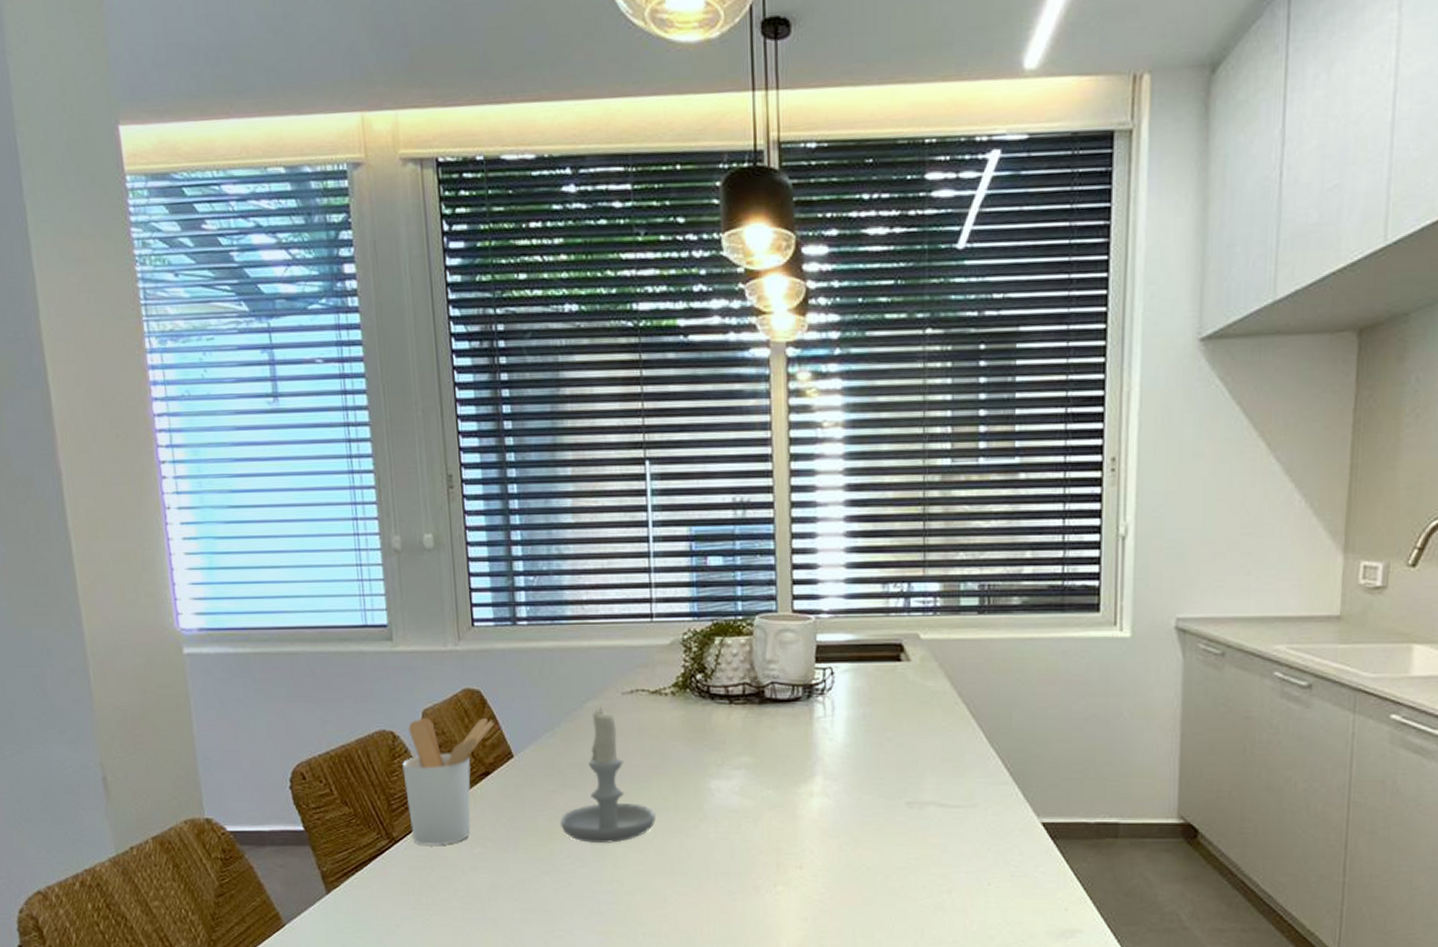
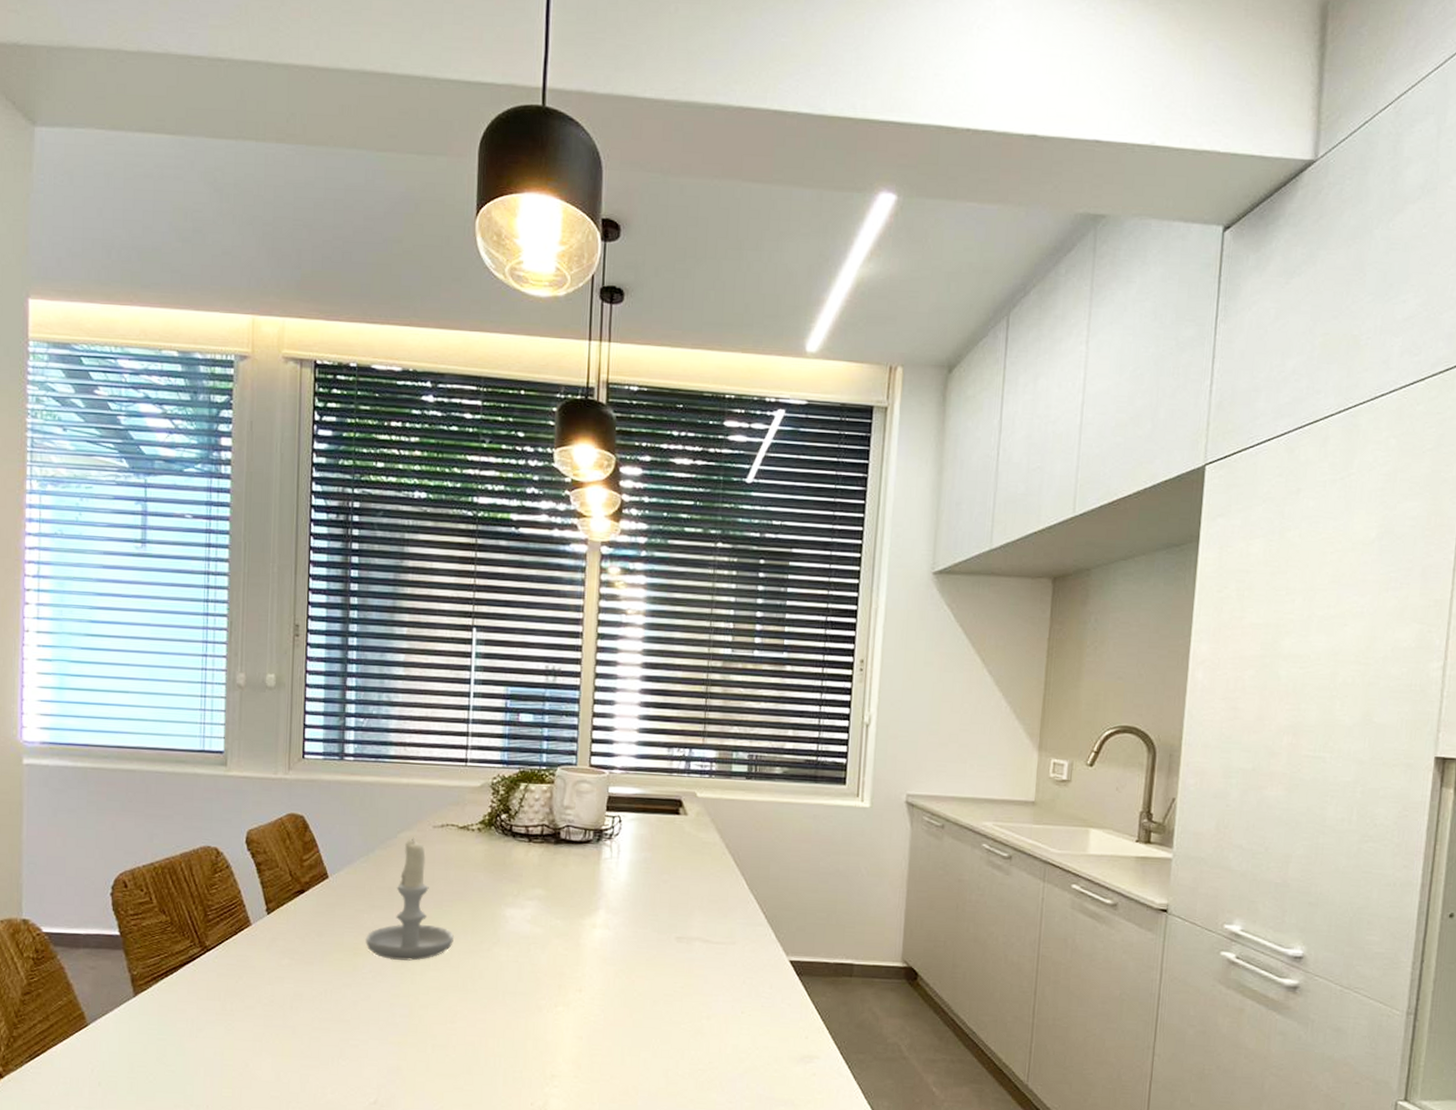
utensil holder: present [402,717,494,845] -> none [222,836,314,955]

